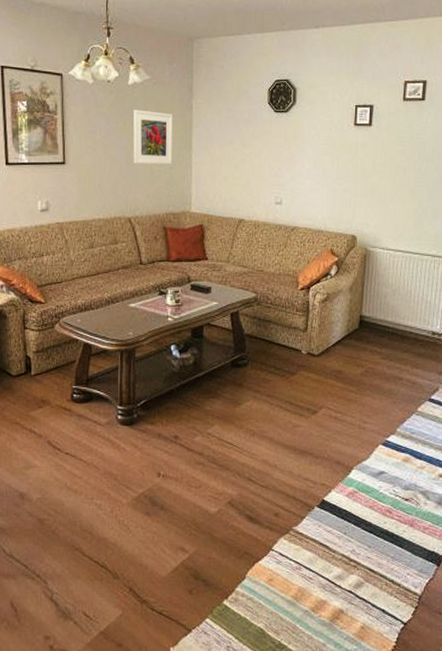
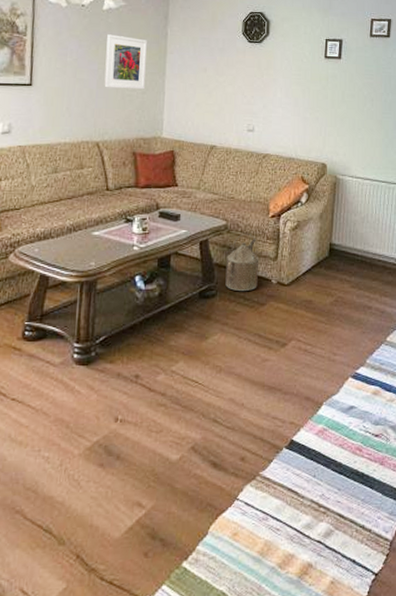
watering can: none [256,305,289,362] -> present [225,232,260,292]

